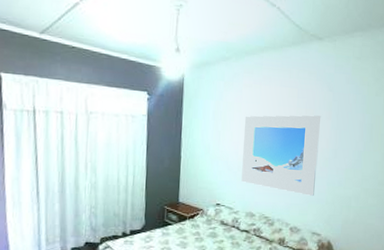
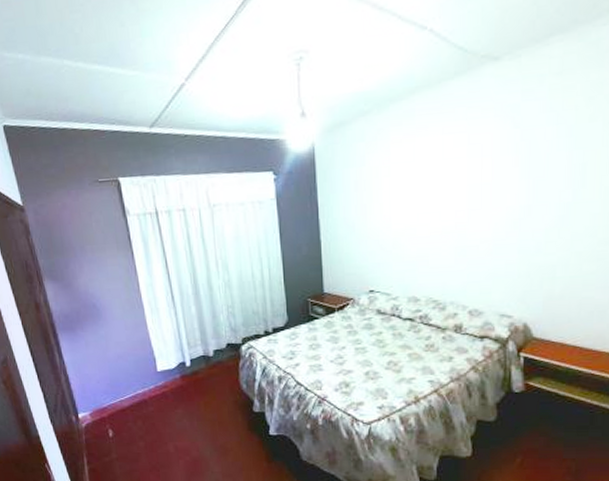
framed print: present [241,115,322,196] -> none [397,164,505,270]

